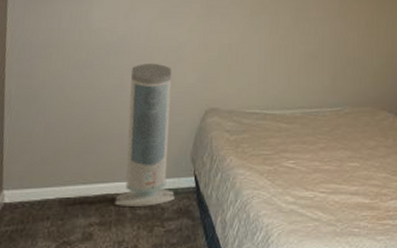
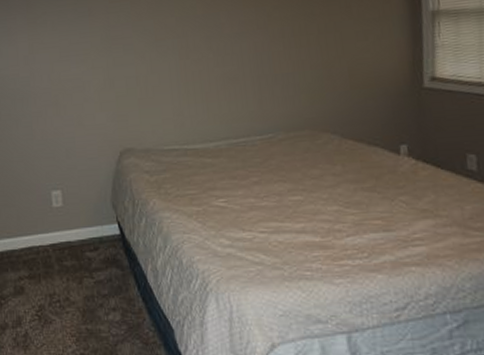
air purifier: present [114,64,175,206] -> none [38,107,100,258]

